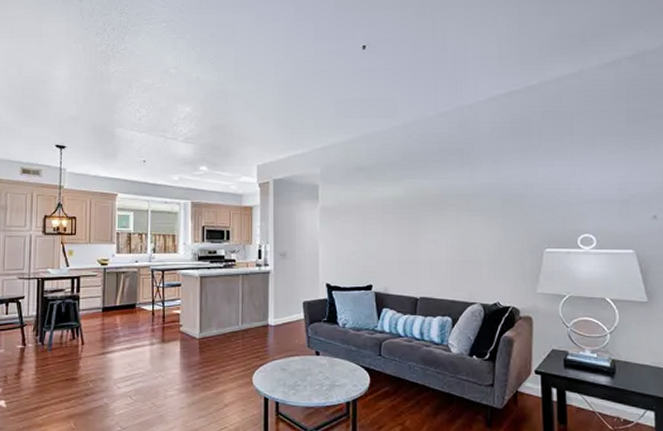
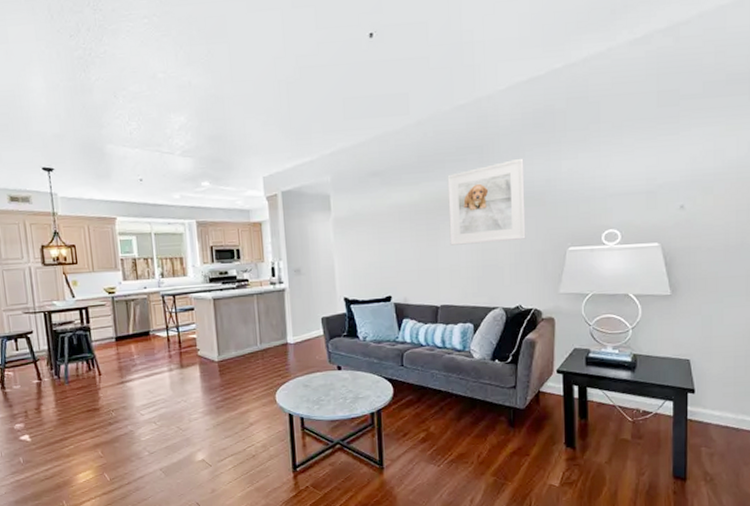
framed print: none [429,162,504,240] -> present [447,158,526,246]

